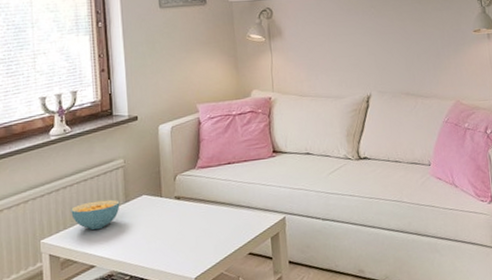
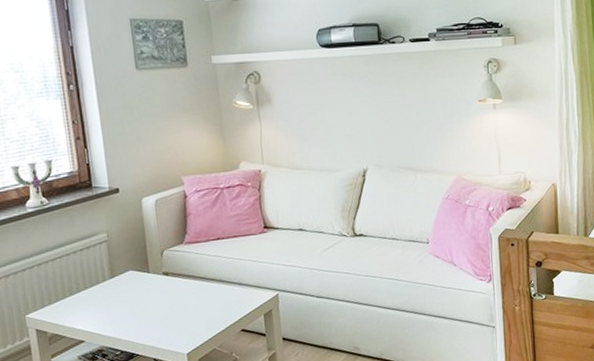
cereal bowl: present [71,199,120,230] -> none [54,274,106,306]

